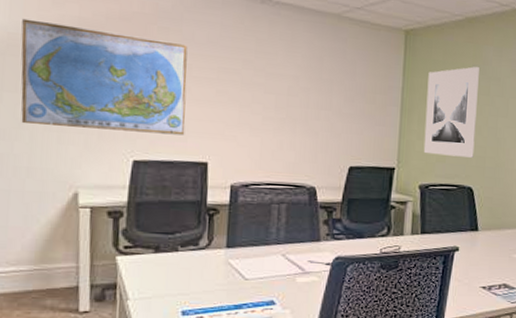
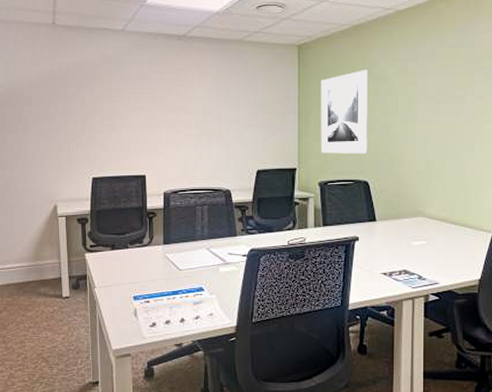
world map: present [21,18,188,135] -> none [14,77,128,156]

